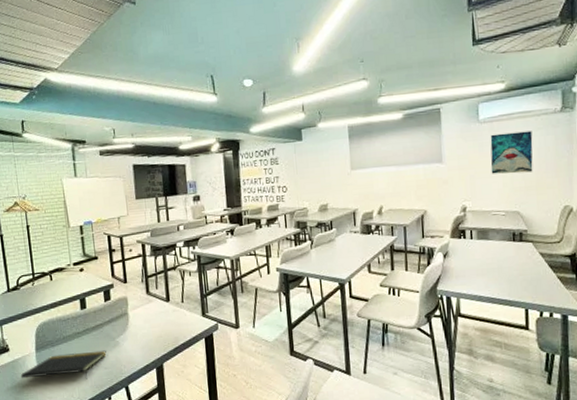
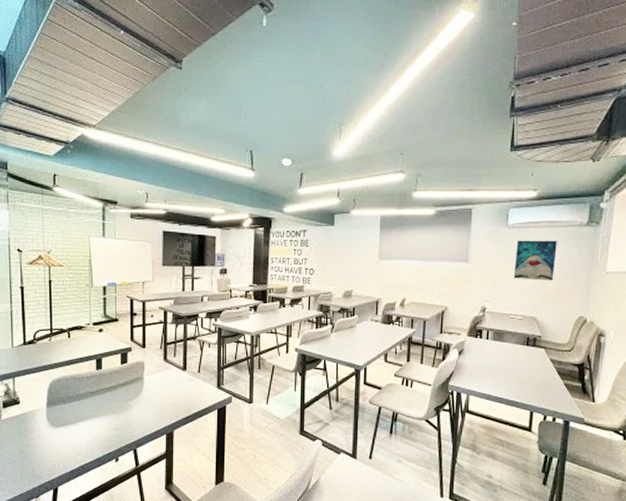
notepad: present [20,350,107,379] -> none [29,411,118,439]

